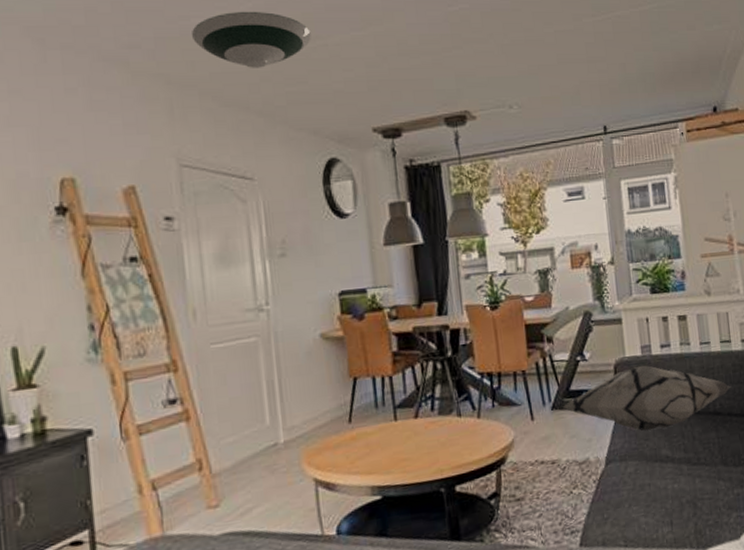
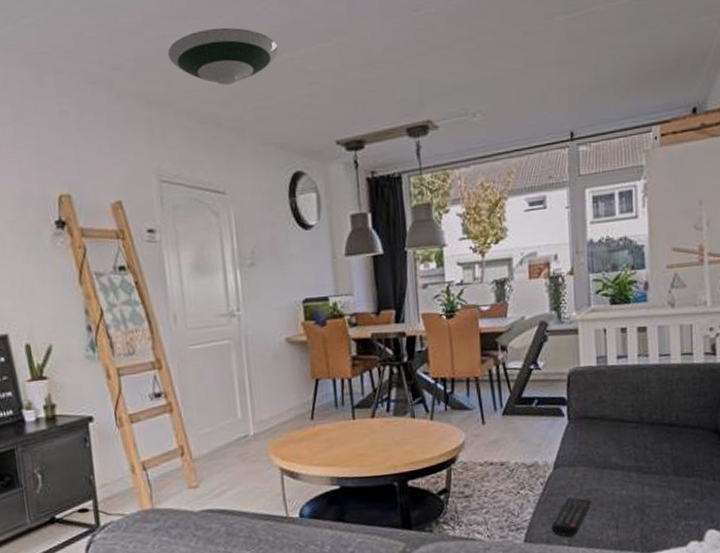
decorative pillow: present [563,365,731,431] -> none [514,375,690,439]
remote control: none [606,494,646,538] -> present [551,497,592,537]

